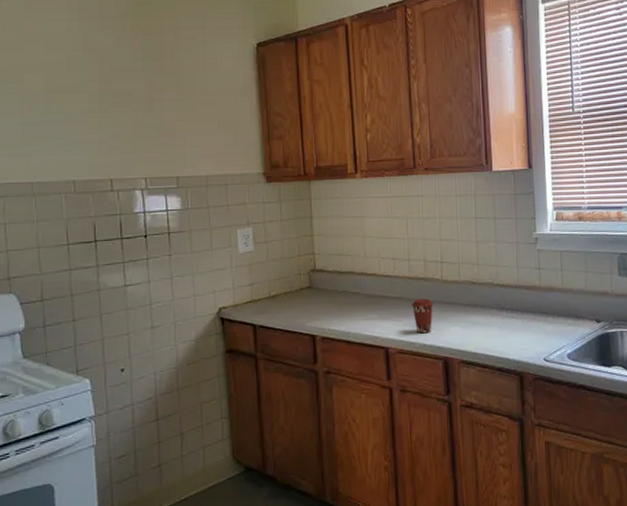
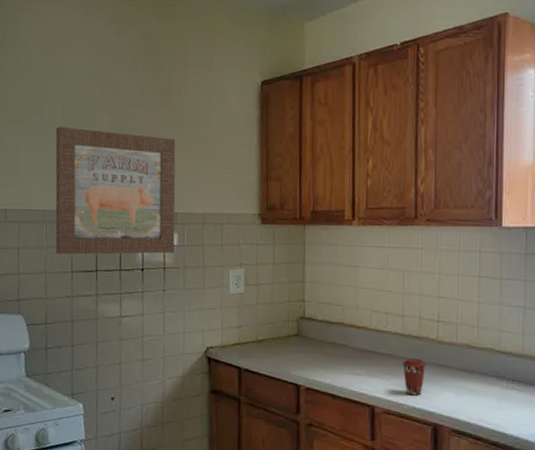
wall art: none [39,95,179,227] -> present [55,127,176,255]

